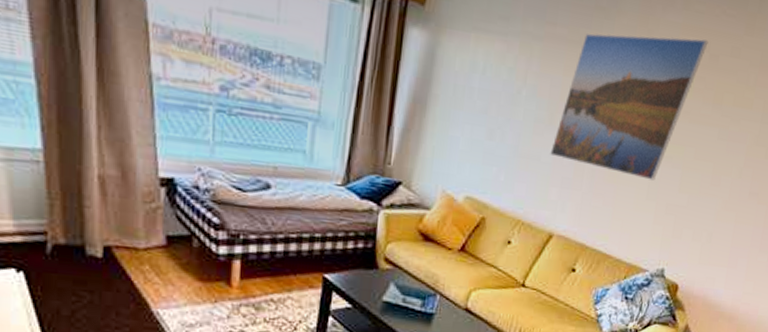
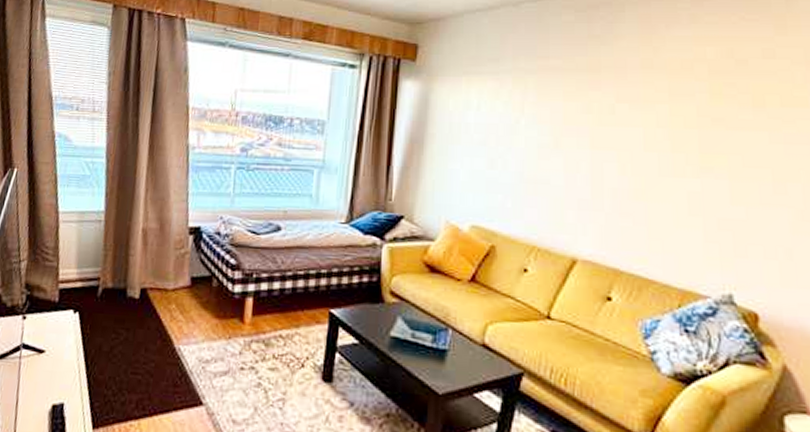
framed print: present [550,33,709,181] -> none [560,47,730,194]

